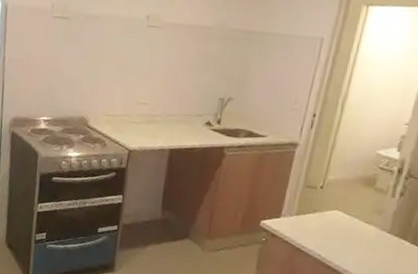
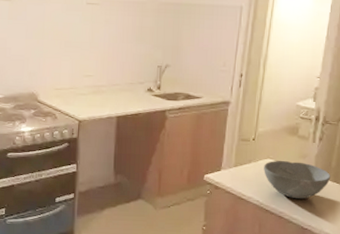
bowl: none [329,213,410,259] -> present [264,160,331,200]

